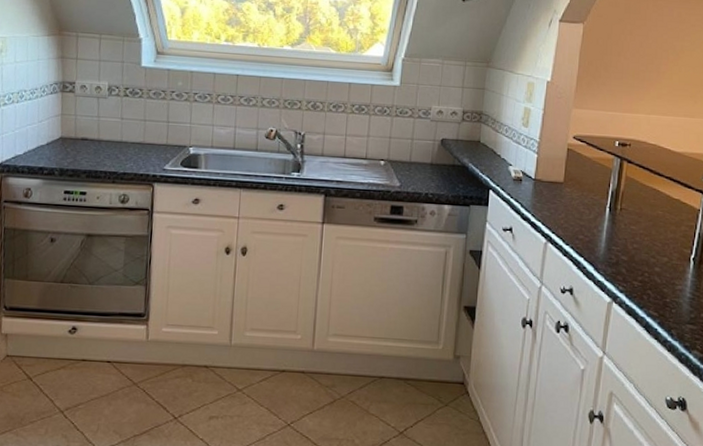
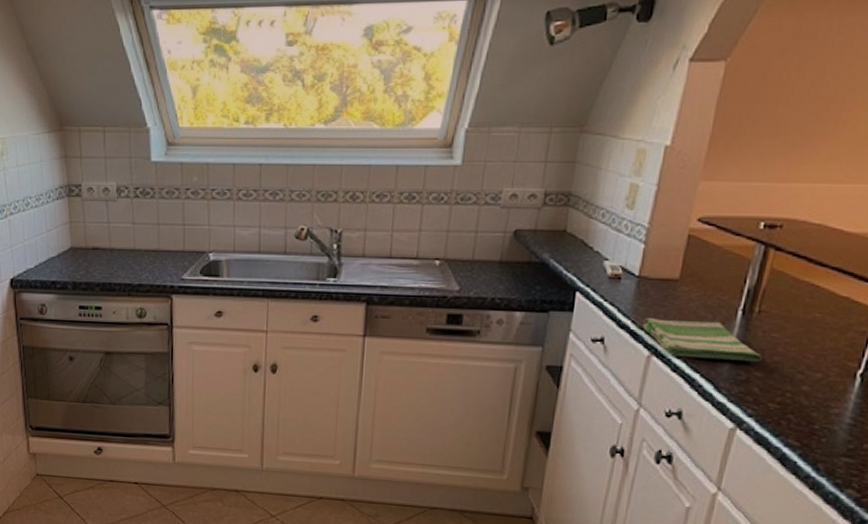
dish towel: none [539,212,627,248] -> present [642,318,763,361]

